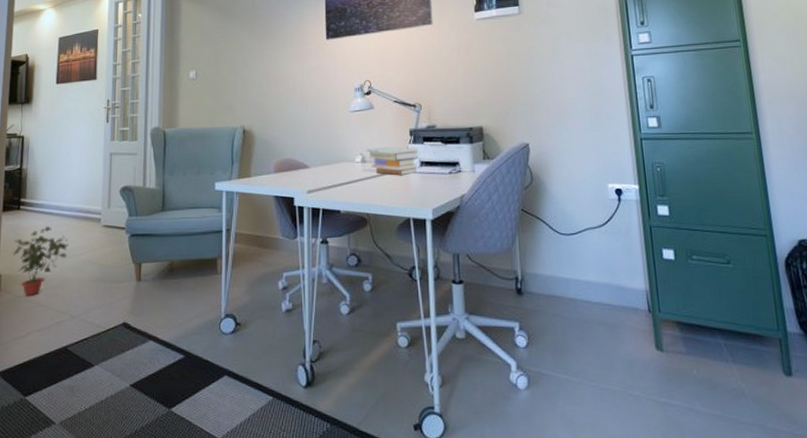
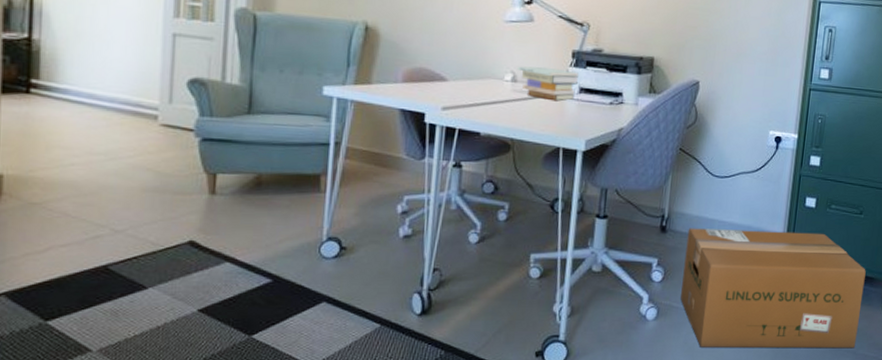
potted plant: present [13,226,69,296] -> none [20,117,110,204]
box: none [544,287,762,421] -> present [680,228,866,349]

